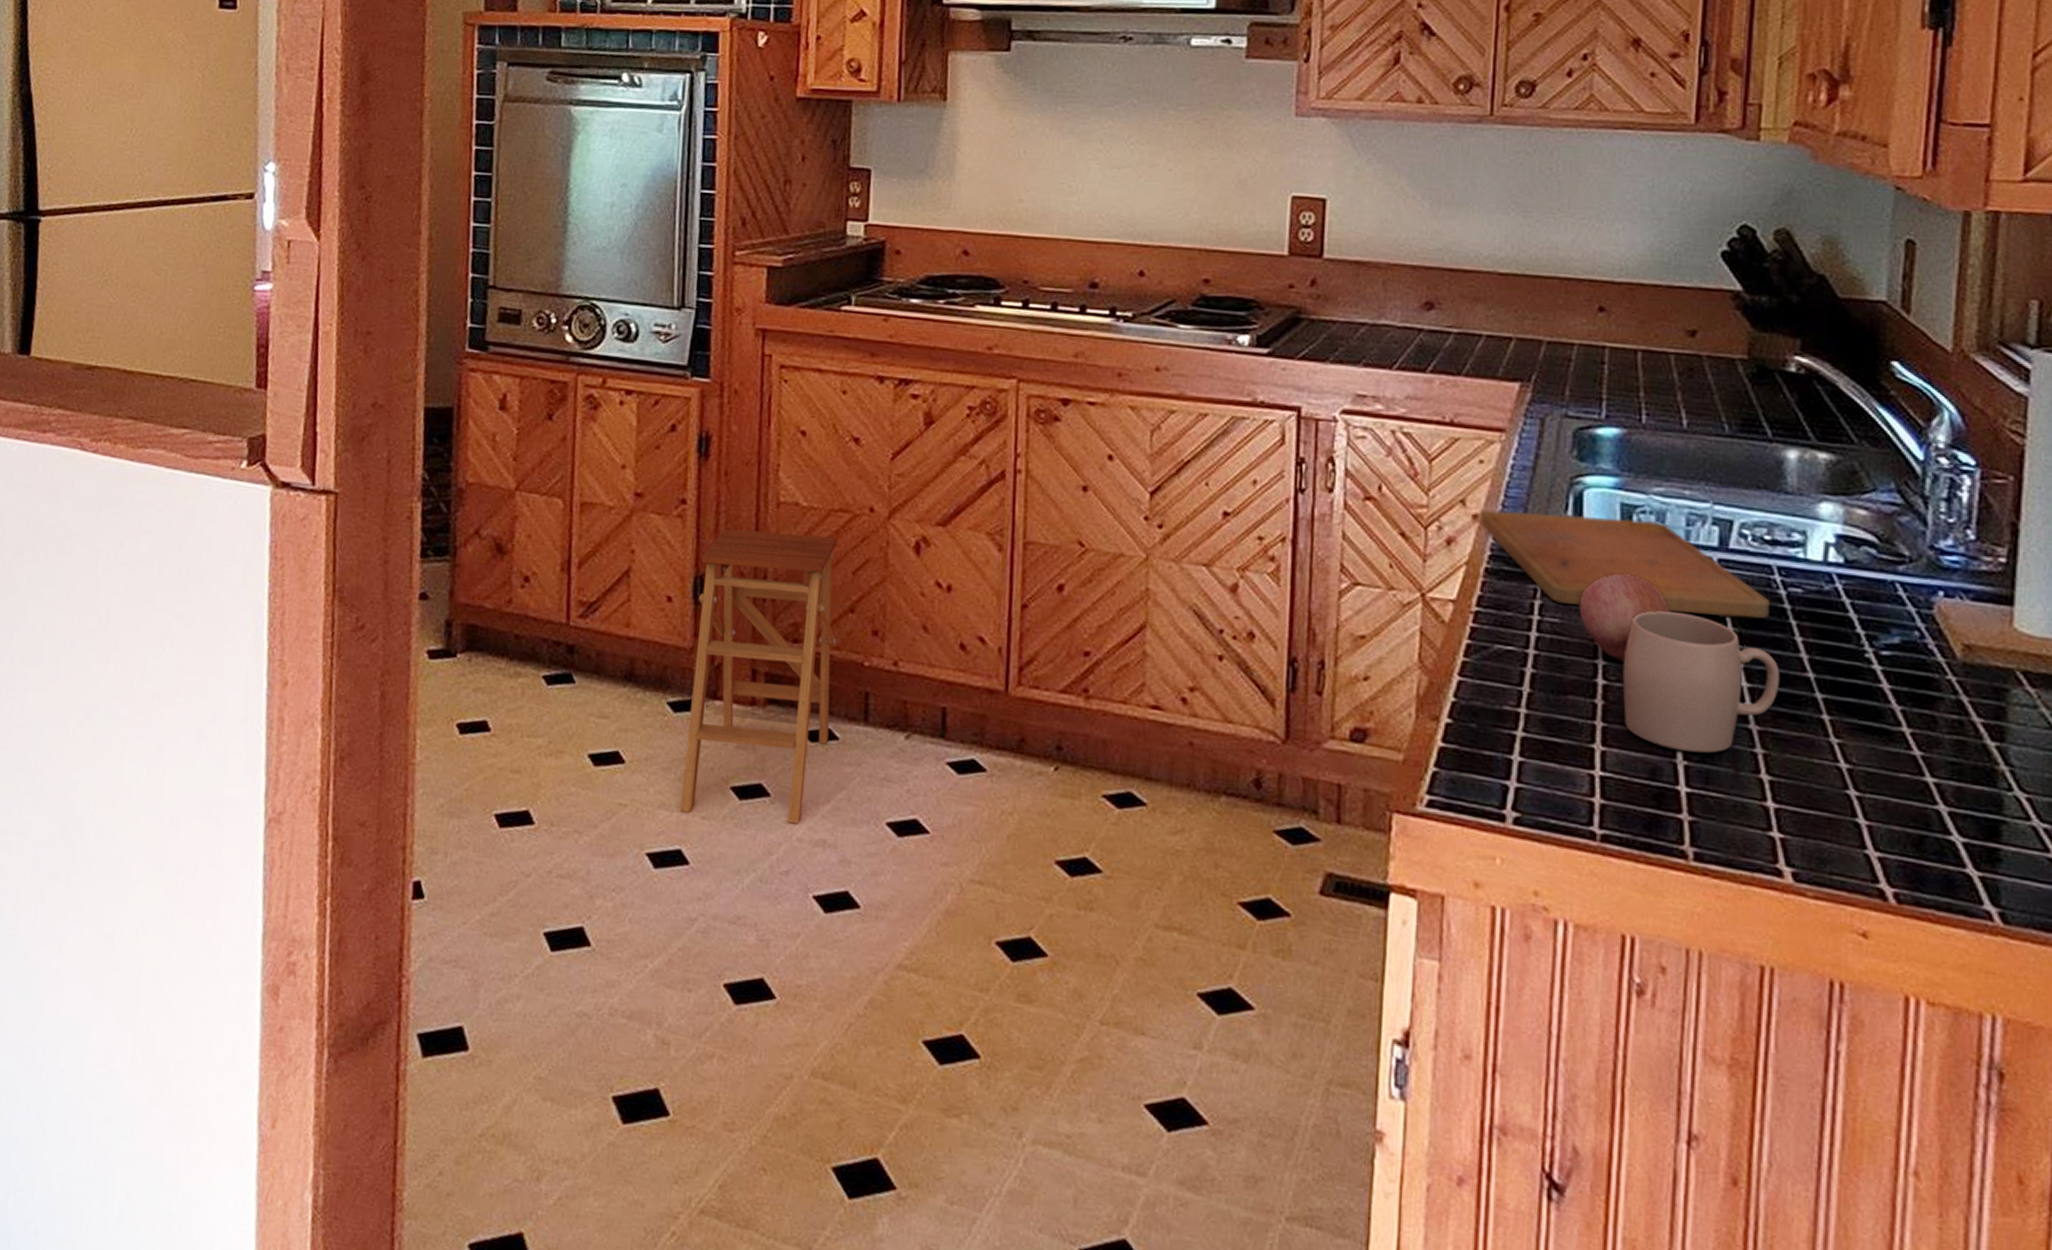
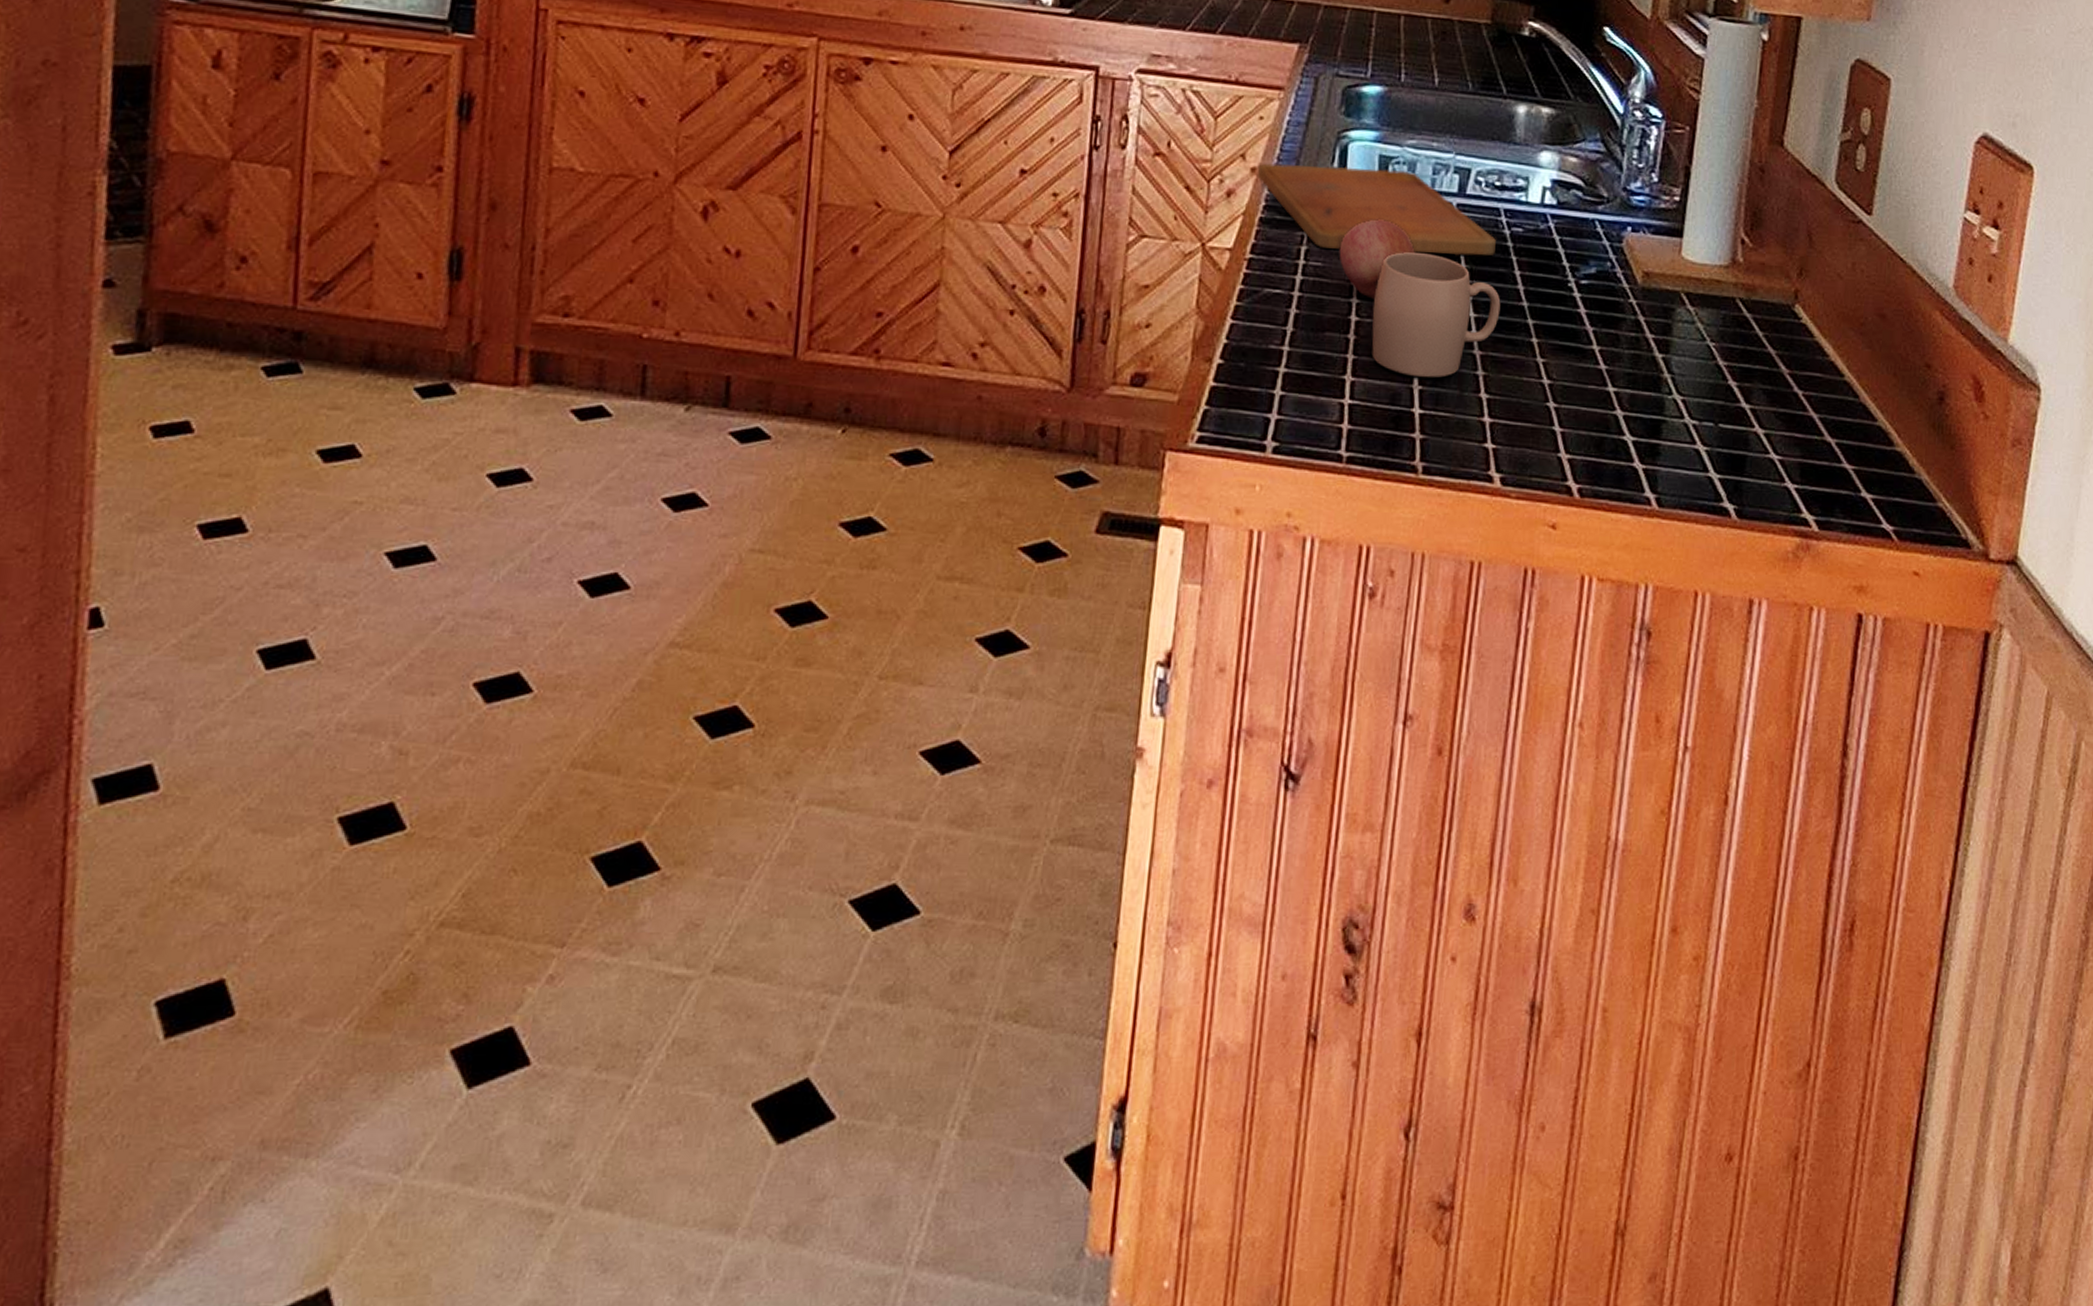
step ladder: present [679,528,838,825] -> none [426,197,617,508]

